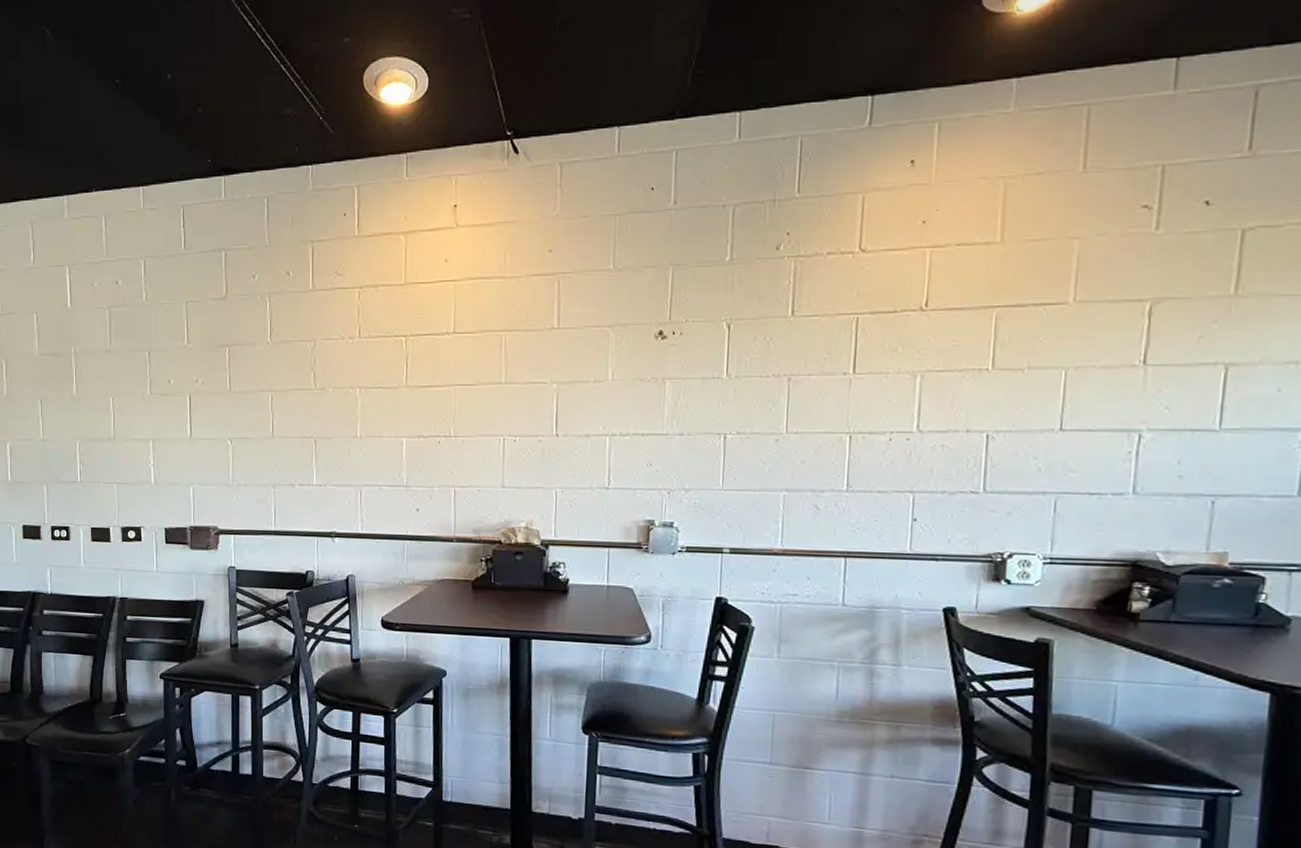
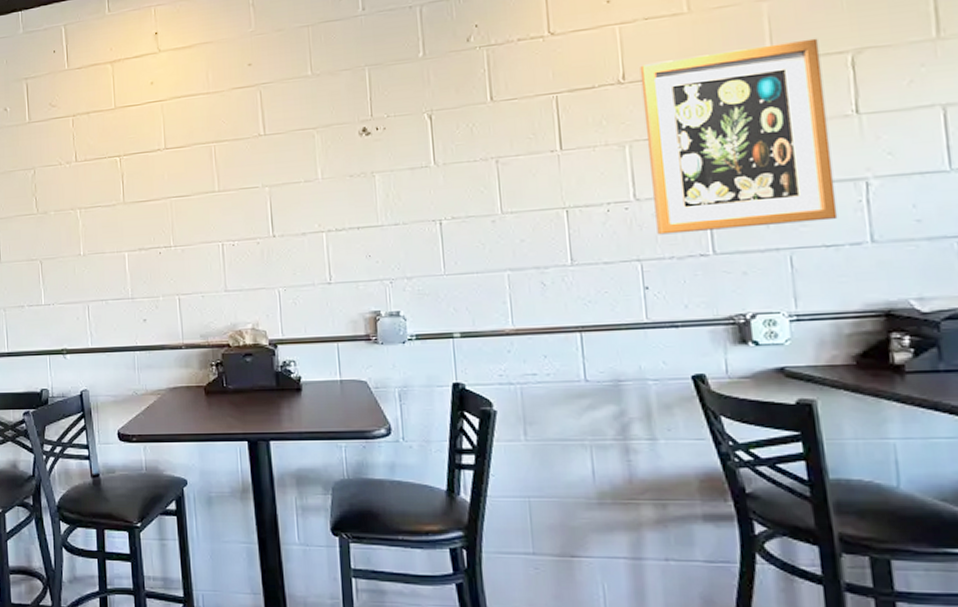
wall art: none [934,283,1121,469] -> present [640,38,838,235]

